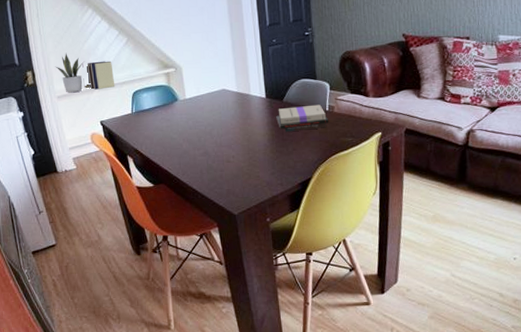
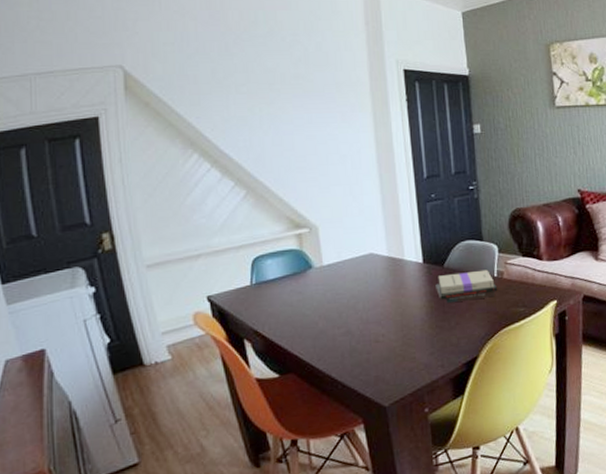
potted plant: present [55,52,84,93] -> none [144,208,186,261]
books: present [82,61,115,90] -> none [183,219,229,256]

